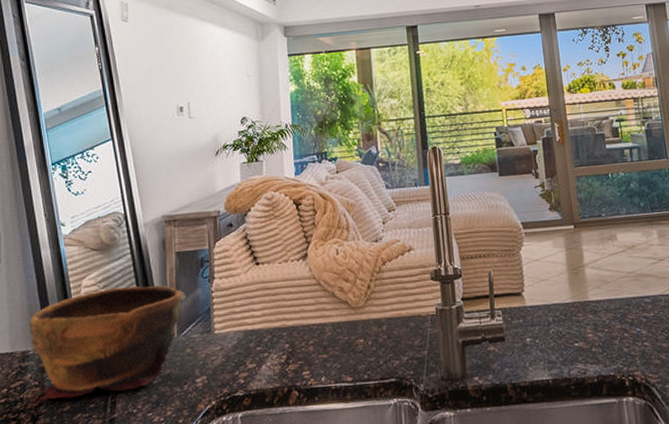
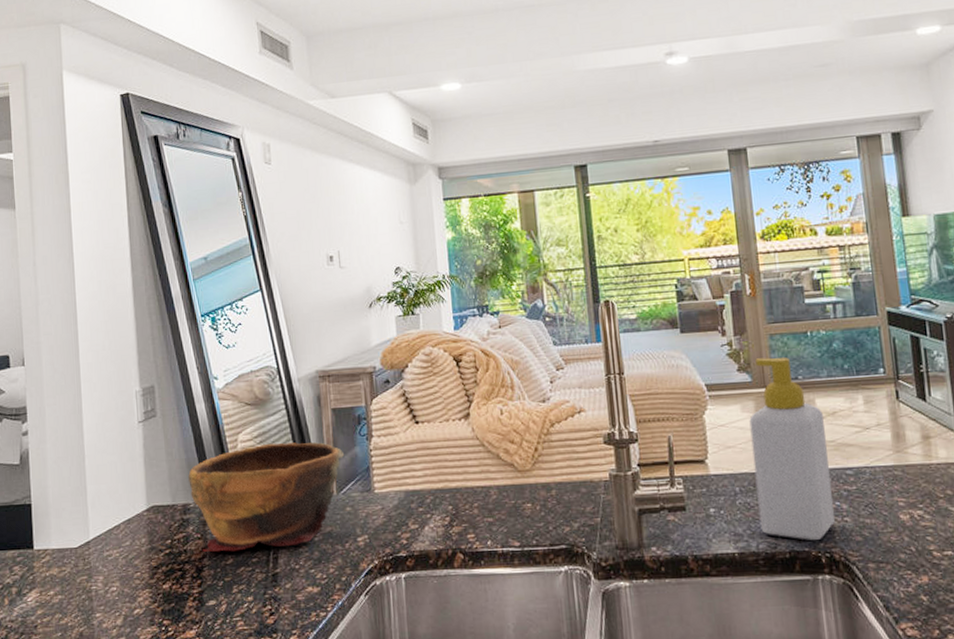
soap bottle: none [560,197,637,365] -> present [749,357,836,540]

